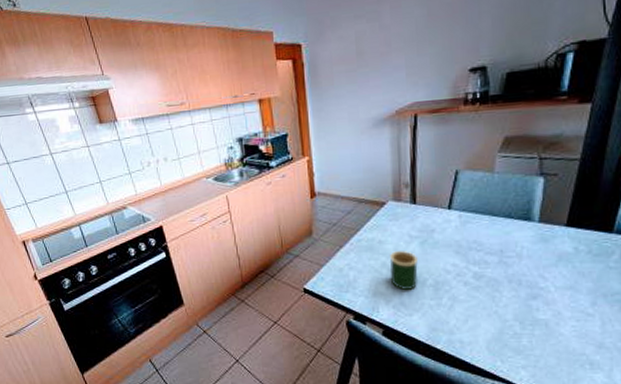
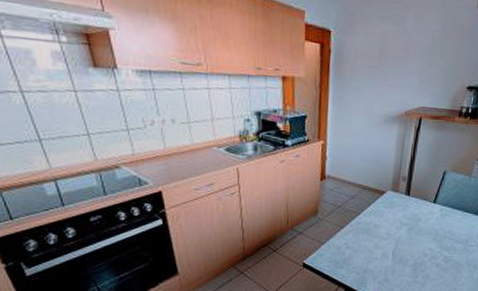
mug: present [390,251,418,290] -> none [379,235,404,268]

